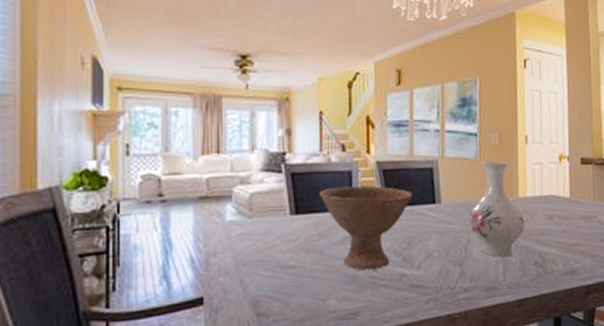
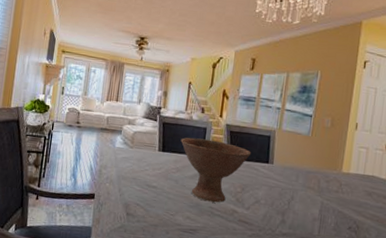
vase: present [469,161,525,257] -> none [294,138,345,217]

